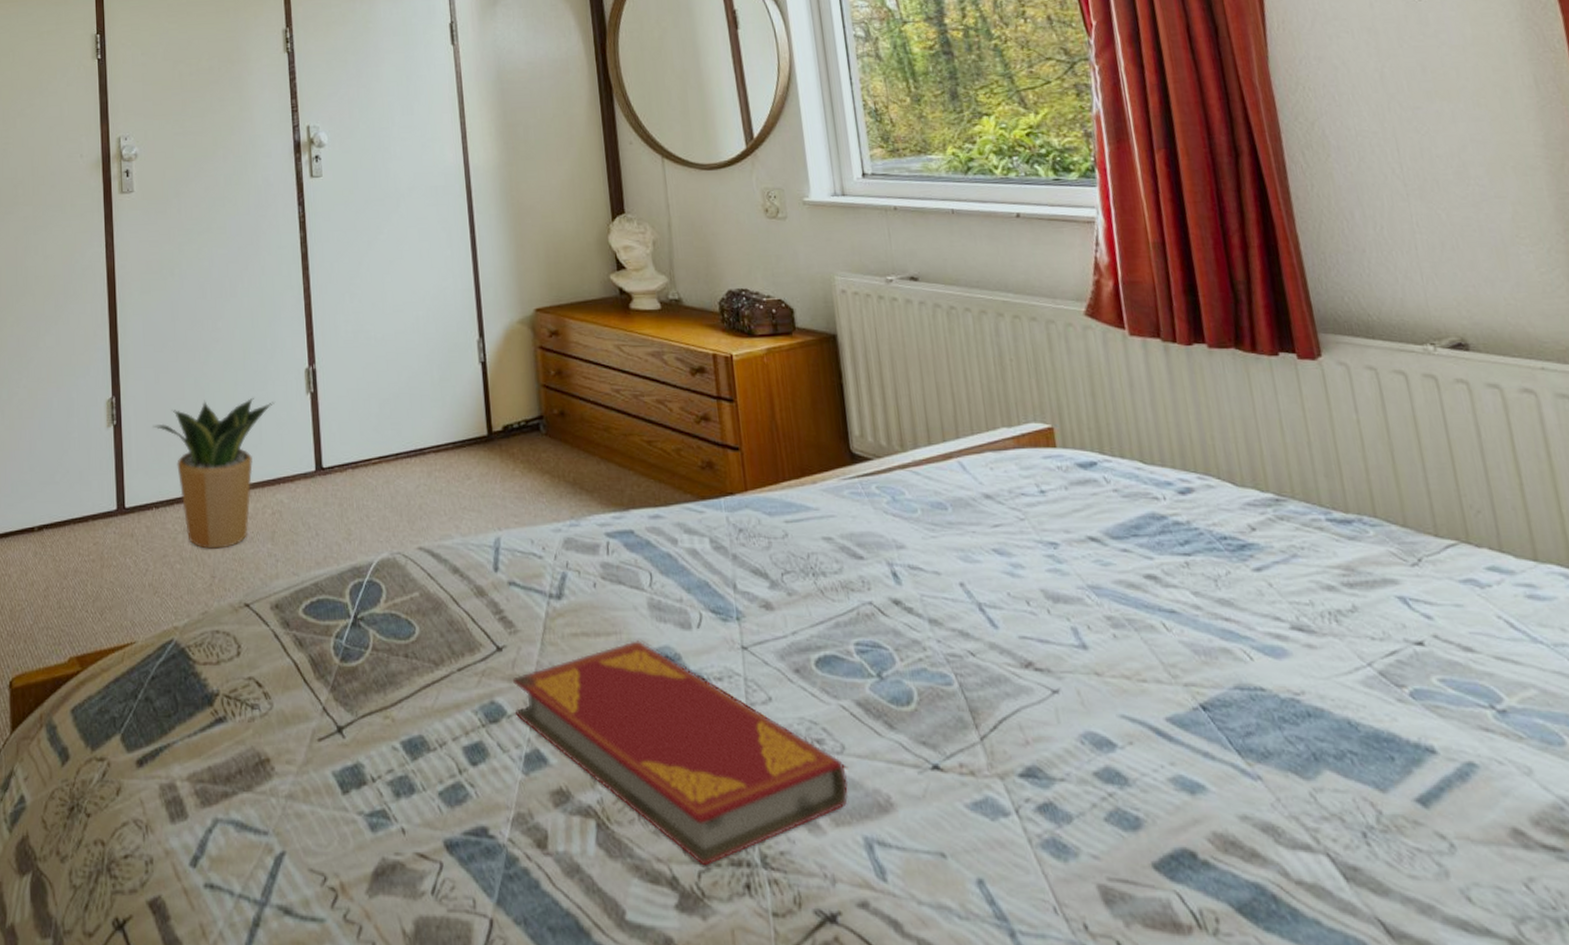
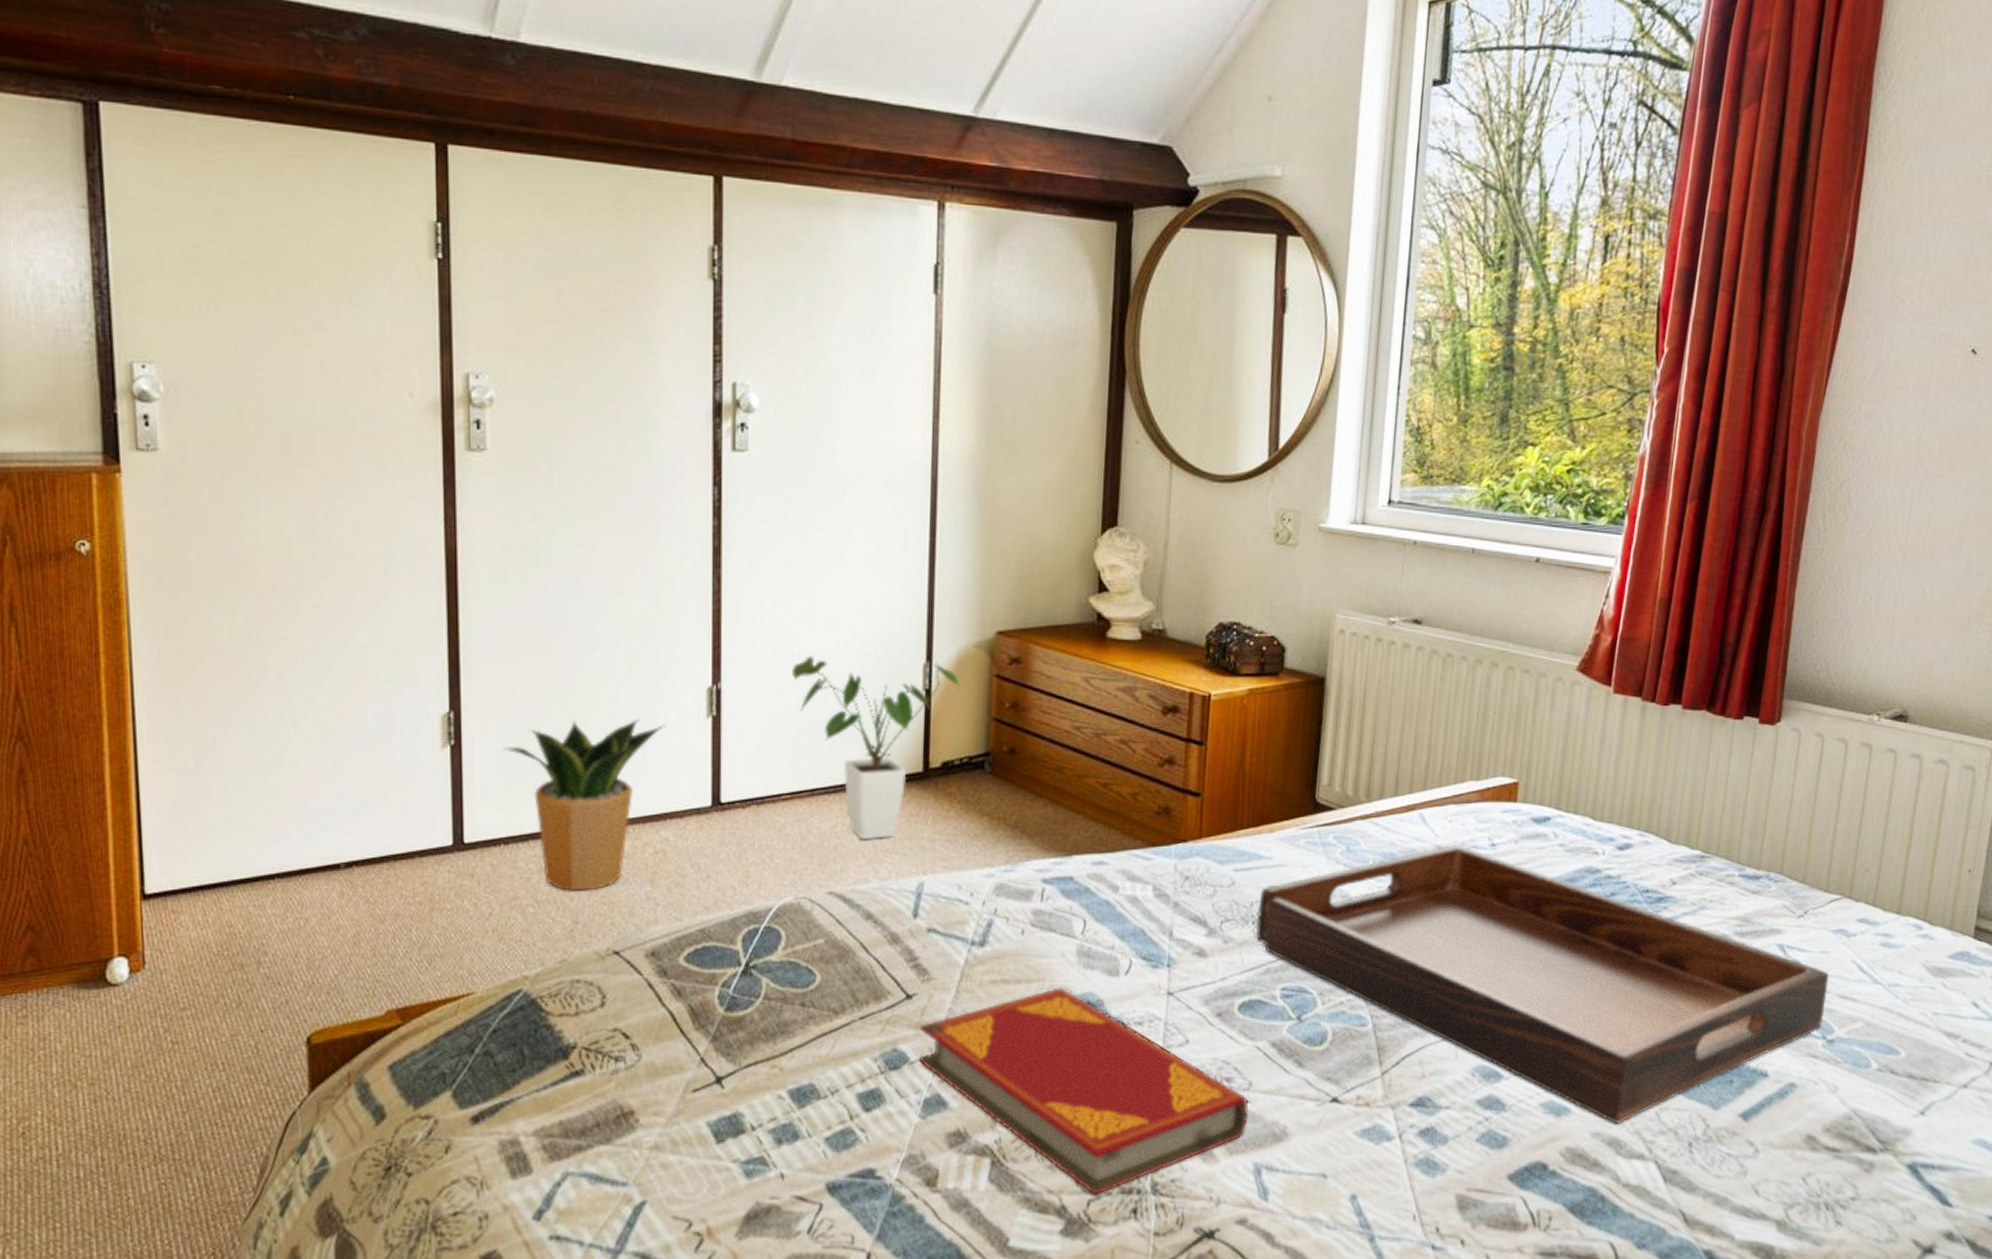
house plant: none [371,337,510,499] -> present [792,656,960,841]
serving tray: none [815,493,1485,807] -> present [1255,845,1830,1125]

